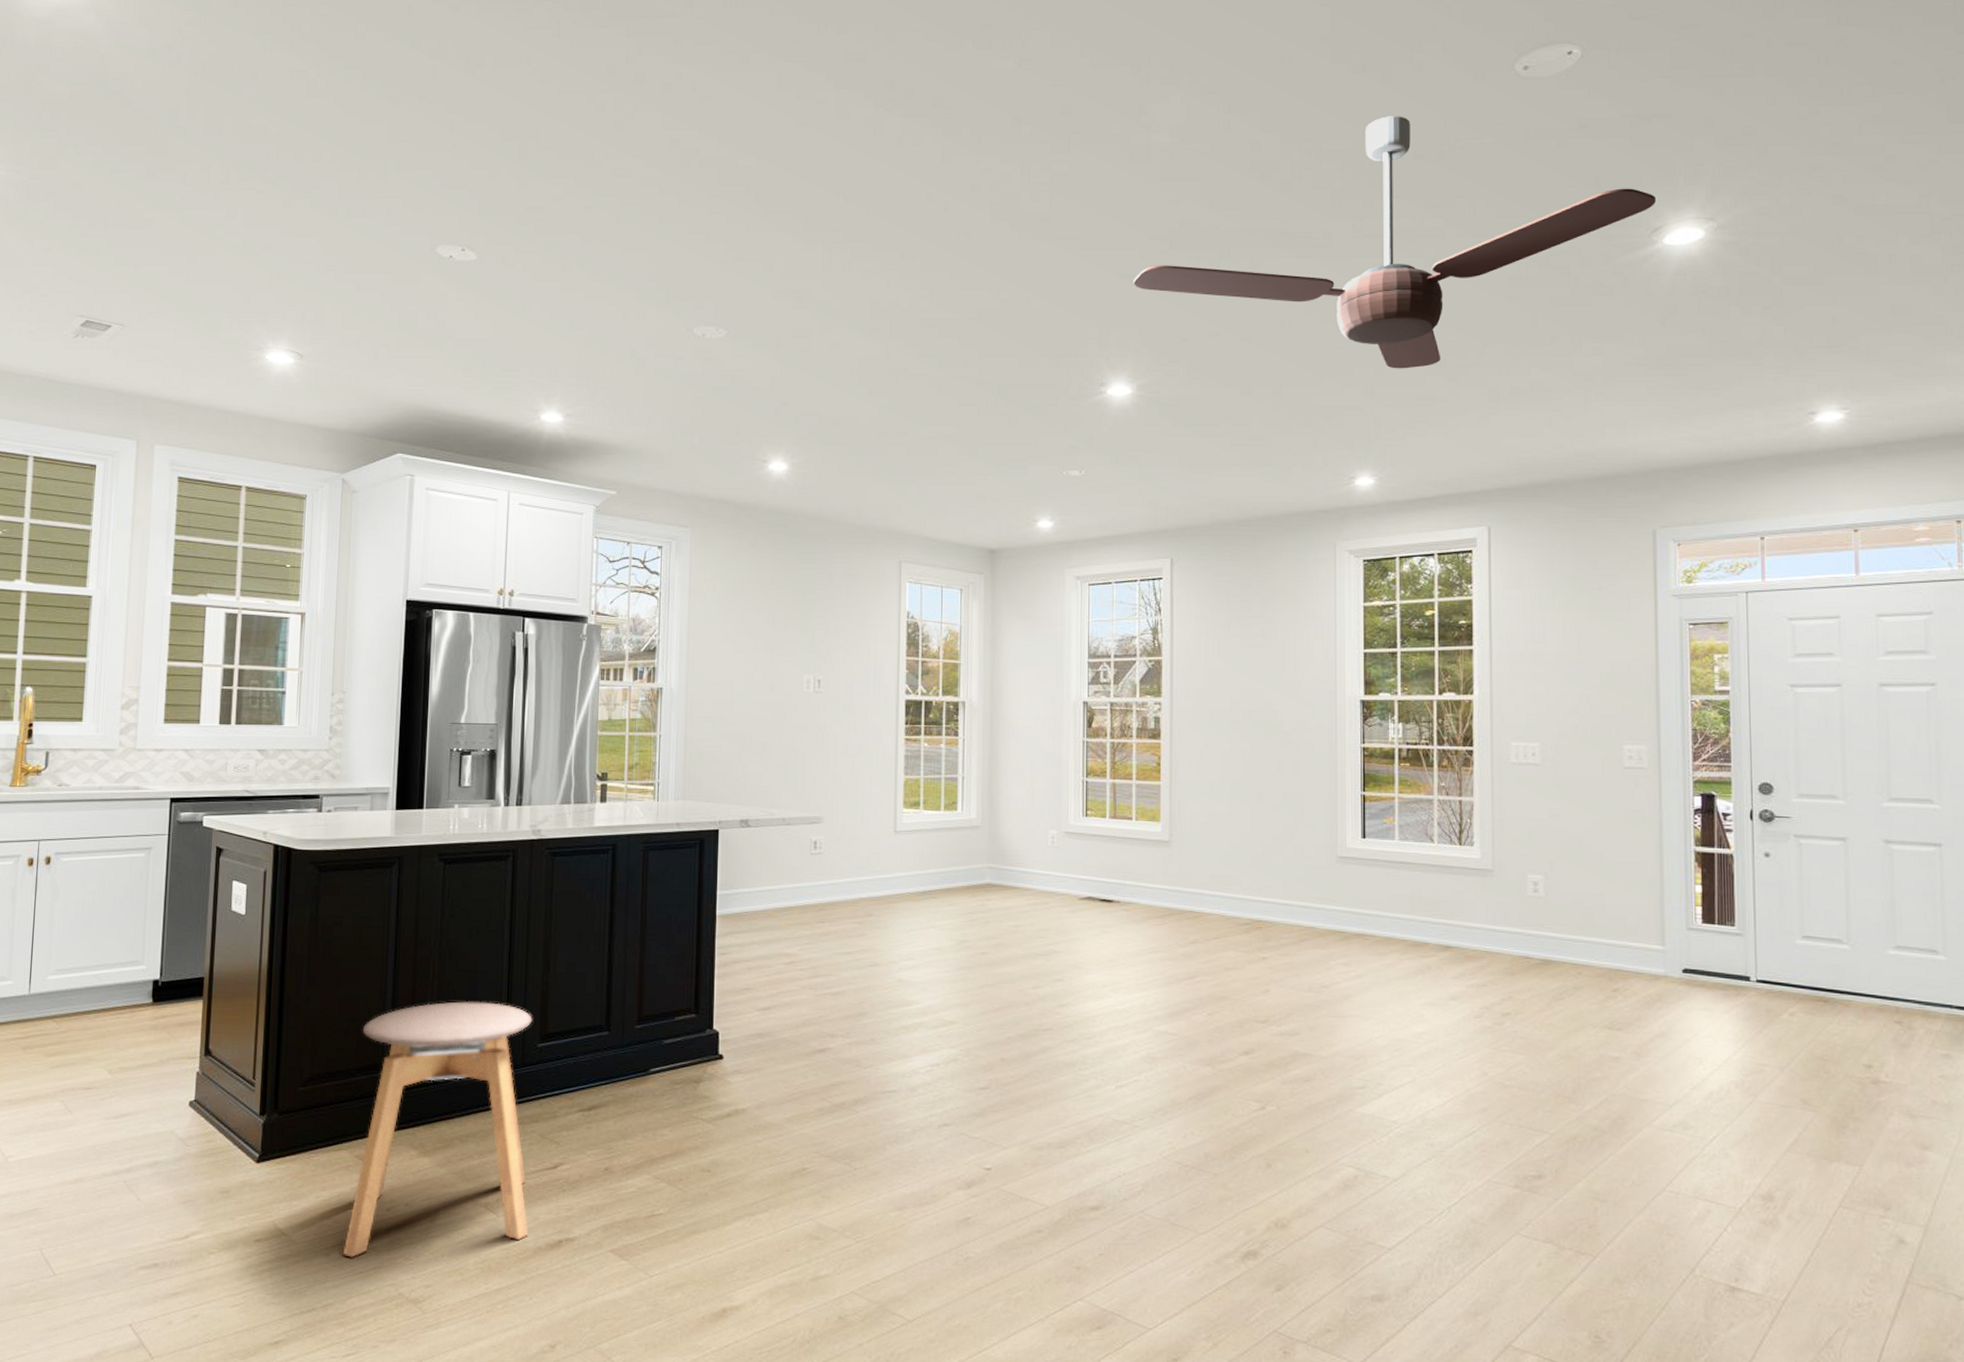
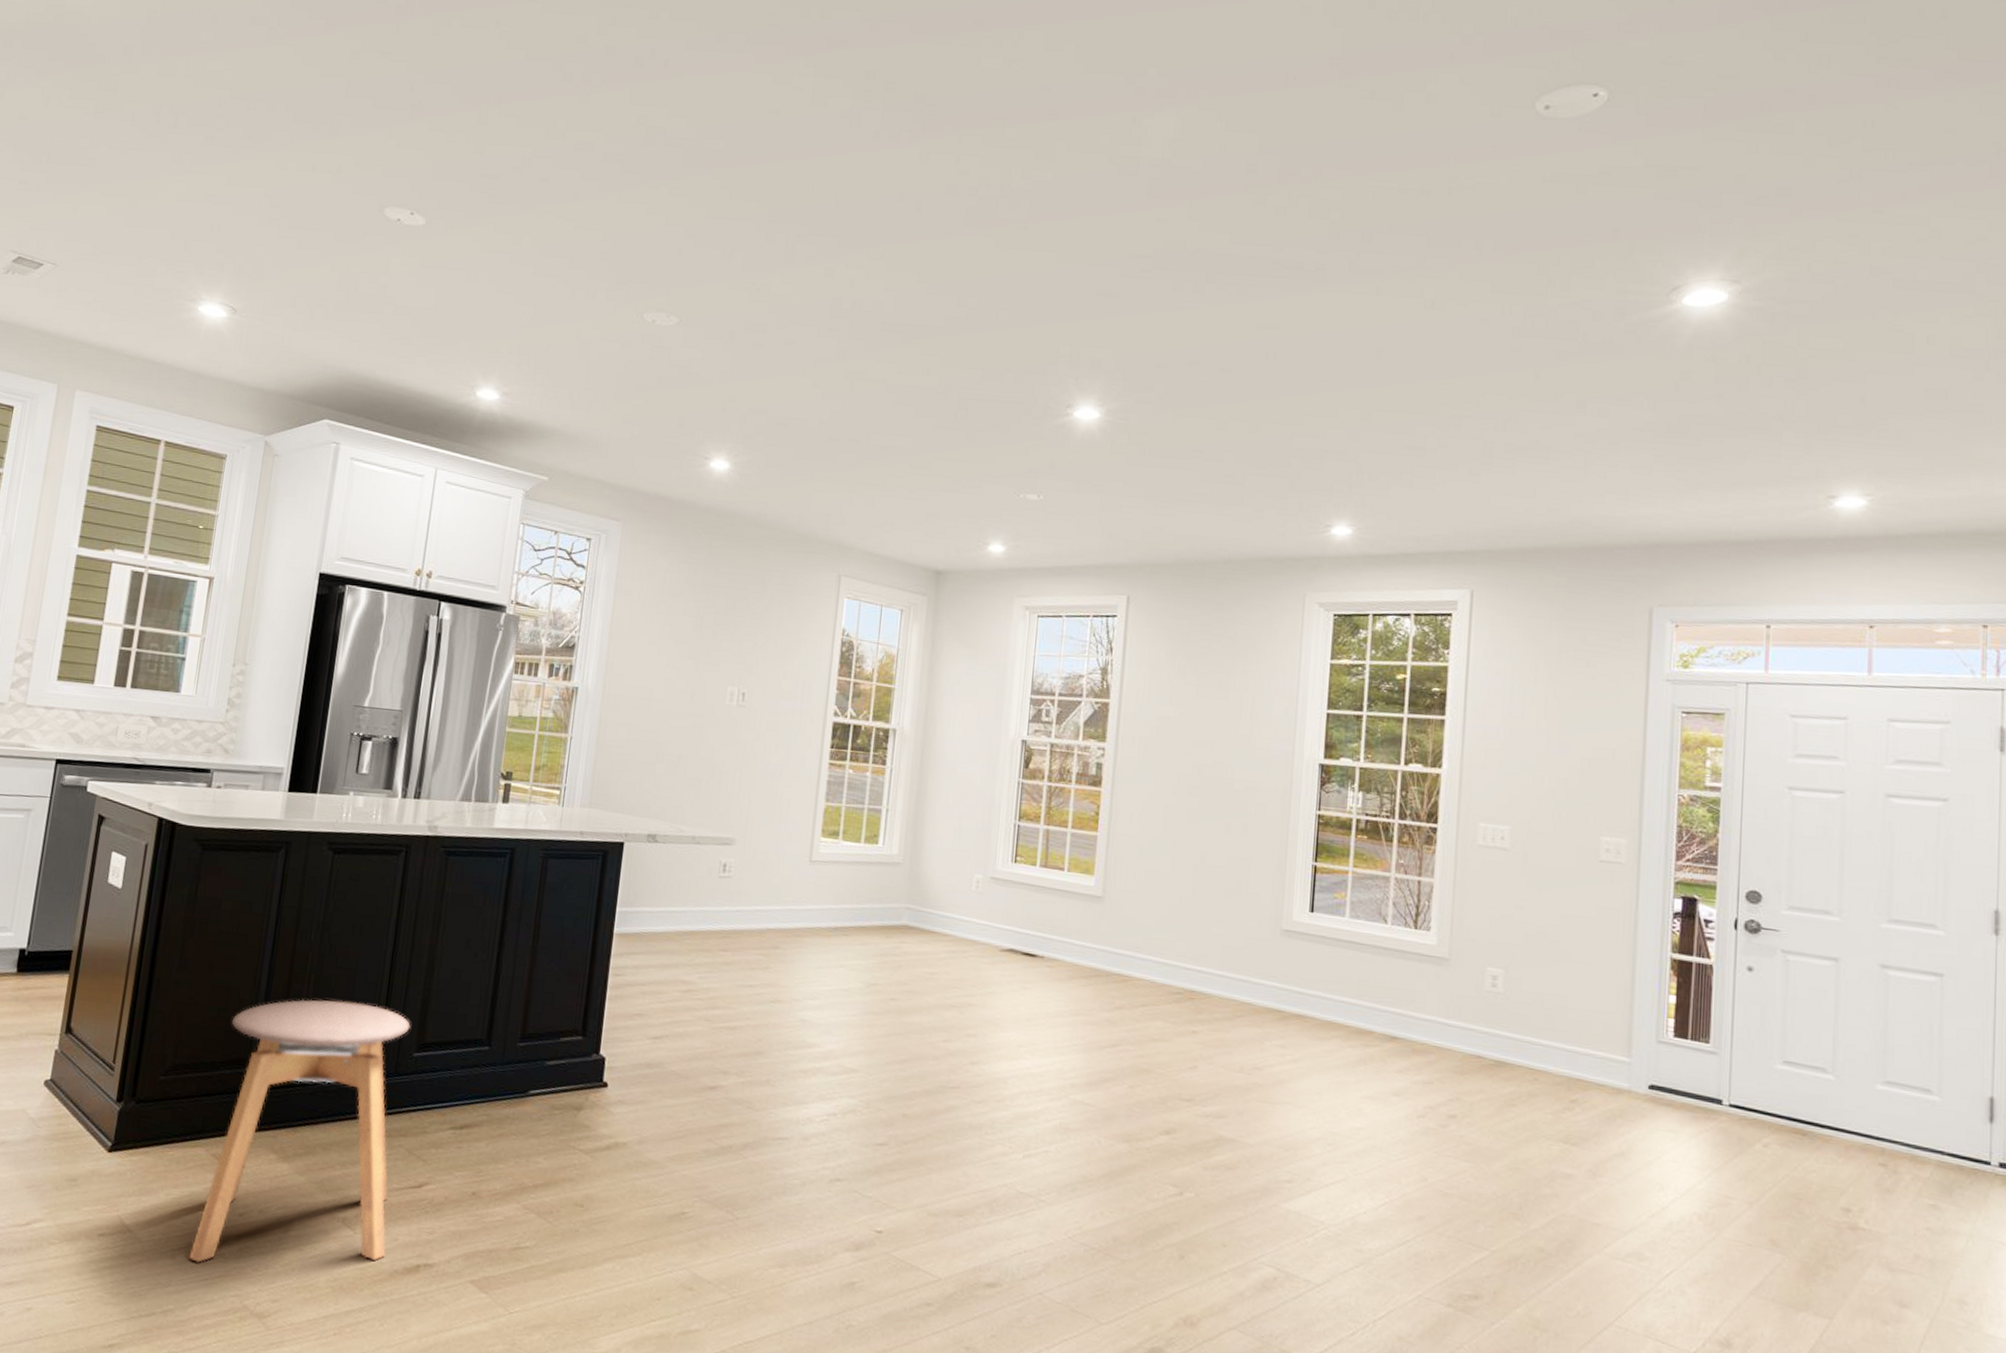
ceiling fan: present [1133,116,1657,369] -> none [1110,147,1678,415]

